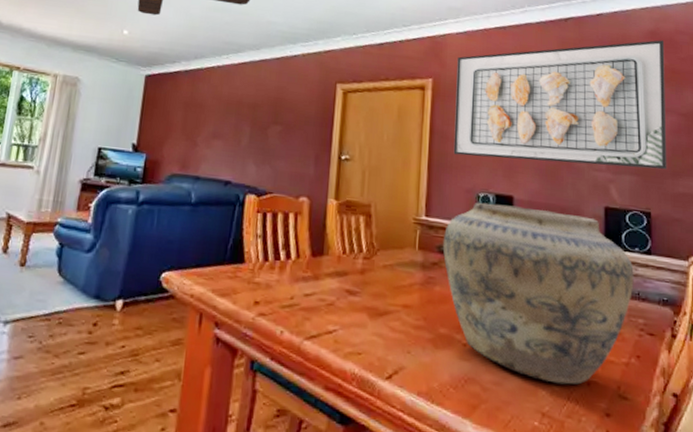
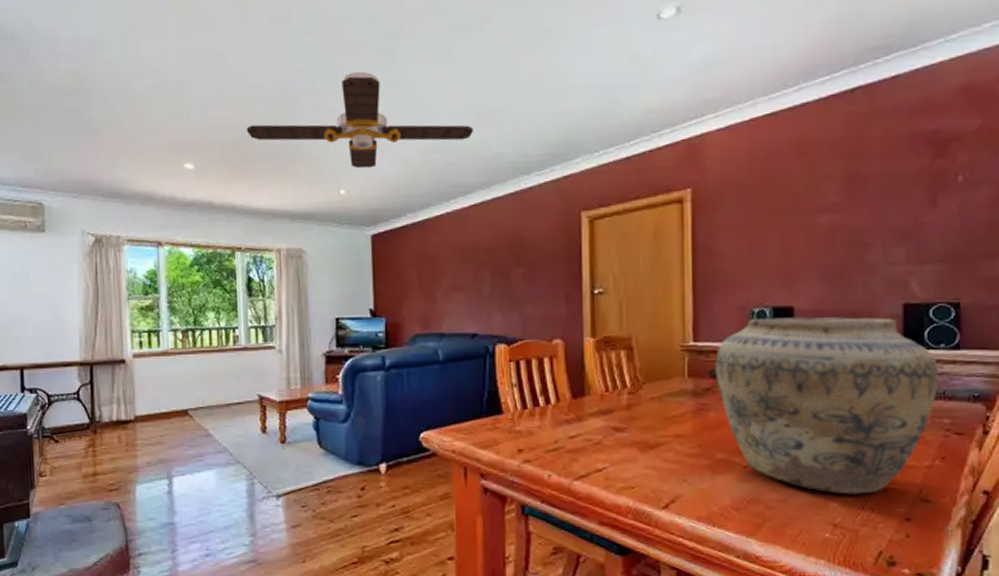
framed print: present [453,40,667,170] -> none [720,95,982,270]

